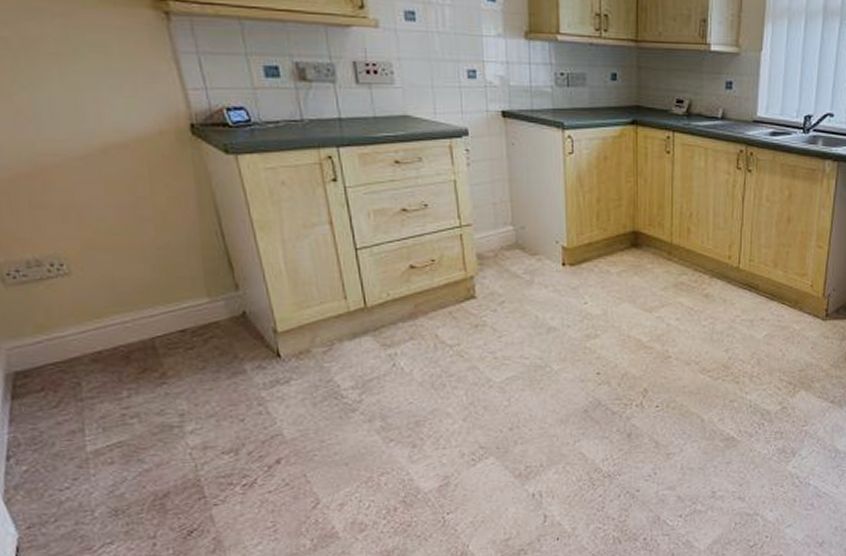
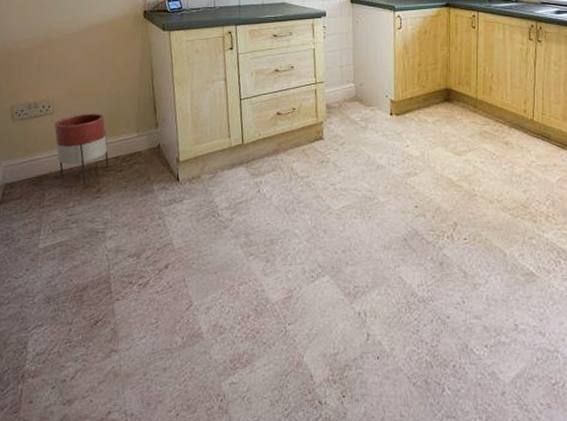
planter: none [76,272,173,368] -> present [55,113,109,185]

